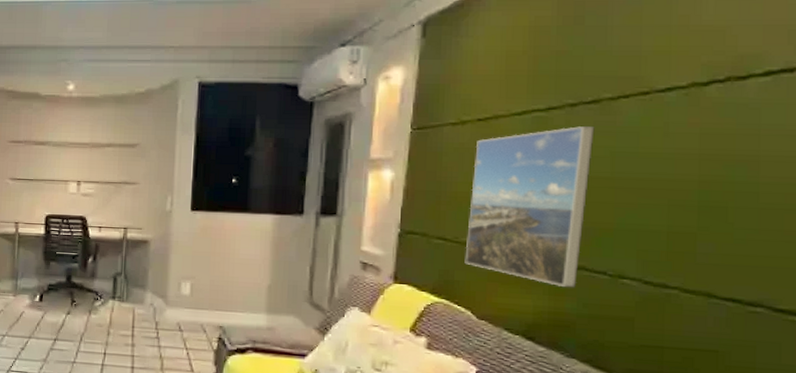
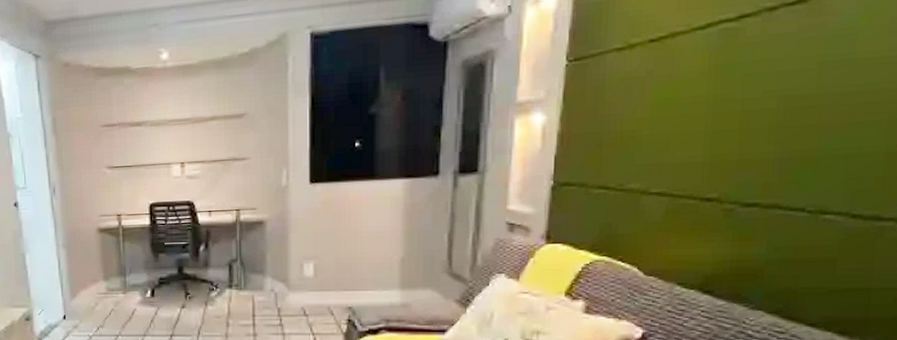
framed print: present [464,126,595,288] -> none [630,33,799,231]

